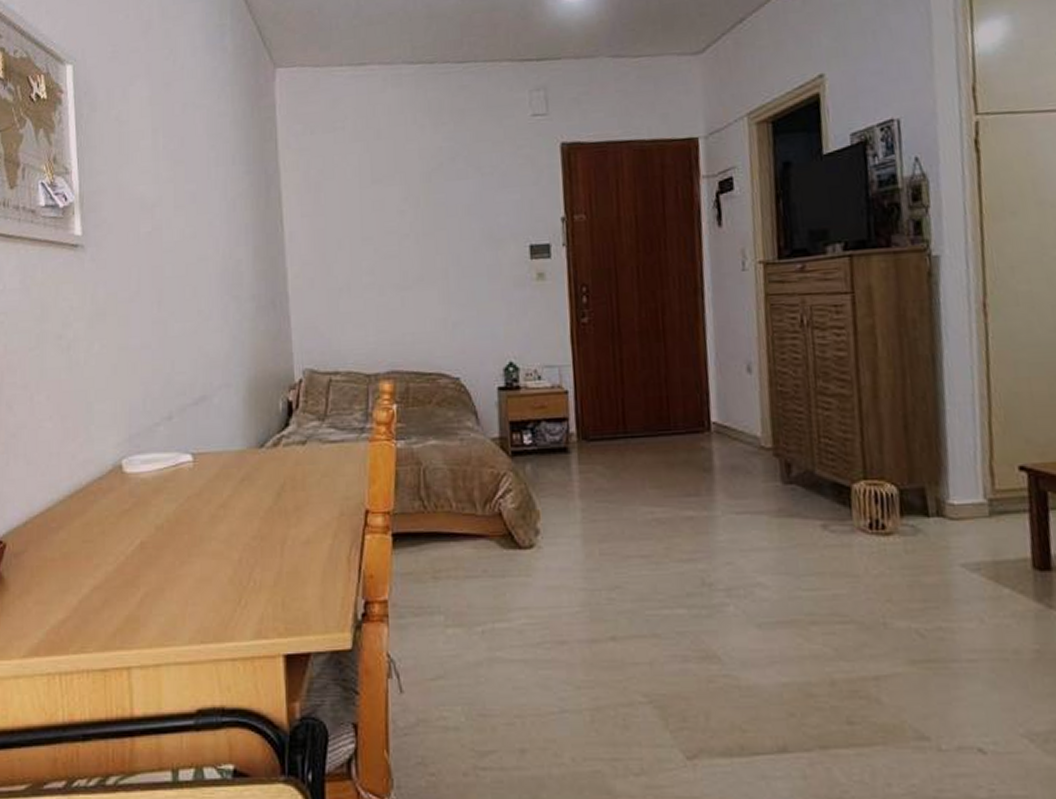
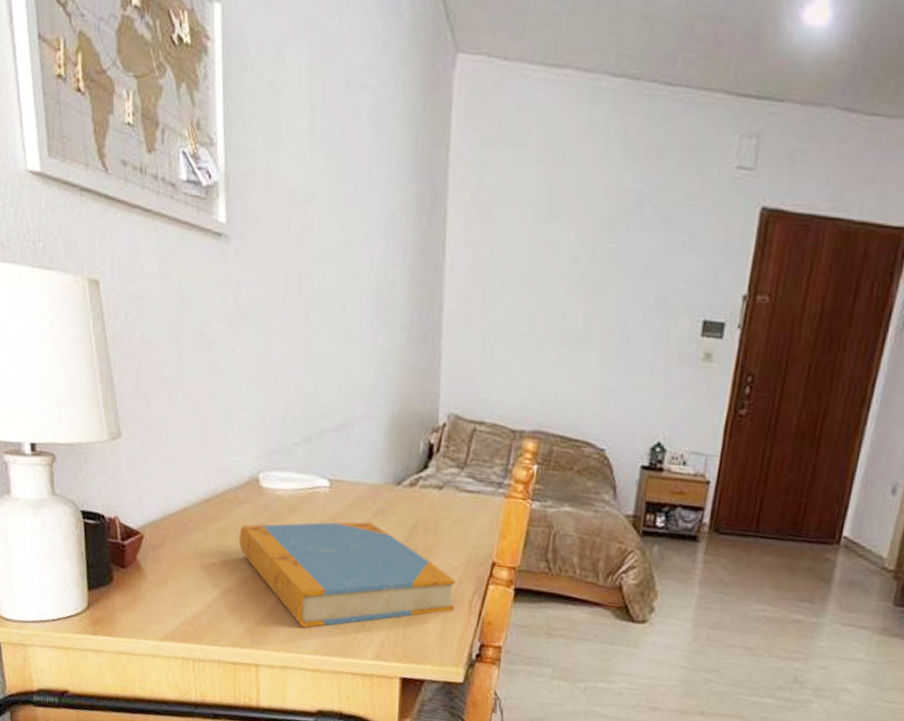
book: none [104,489,333,617] -> present [238,521,455,629]

